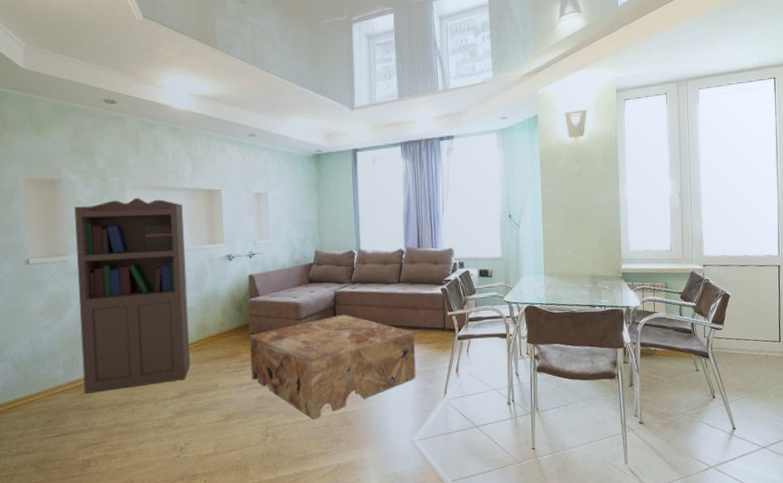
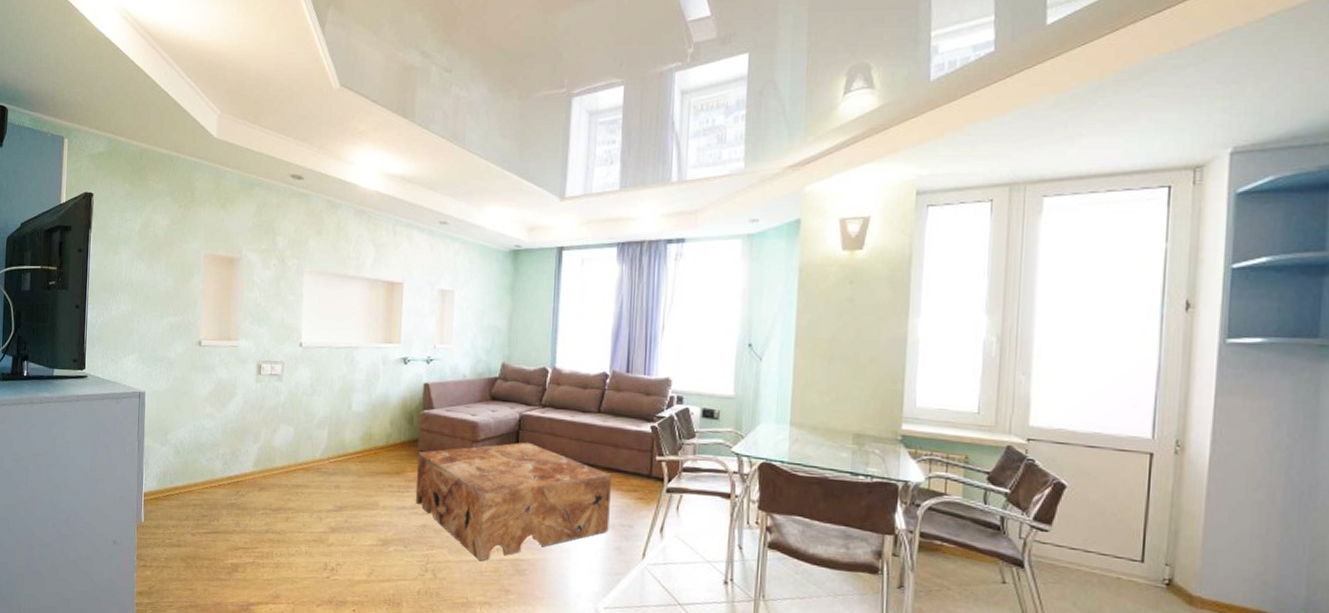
bookcase: present [74,198,191,395] -> none [240,284,360,493]

